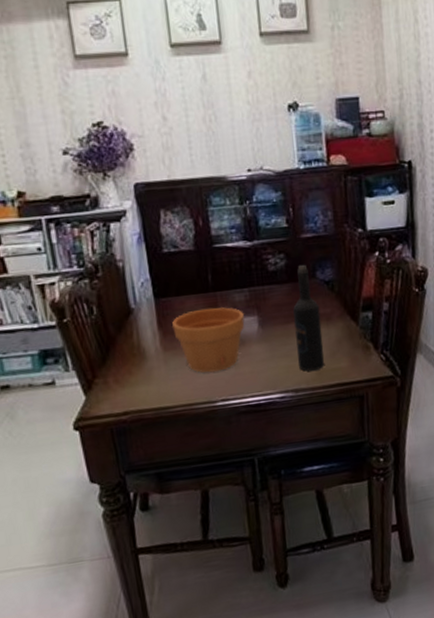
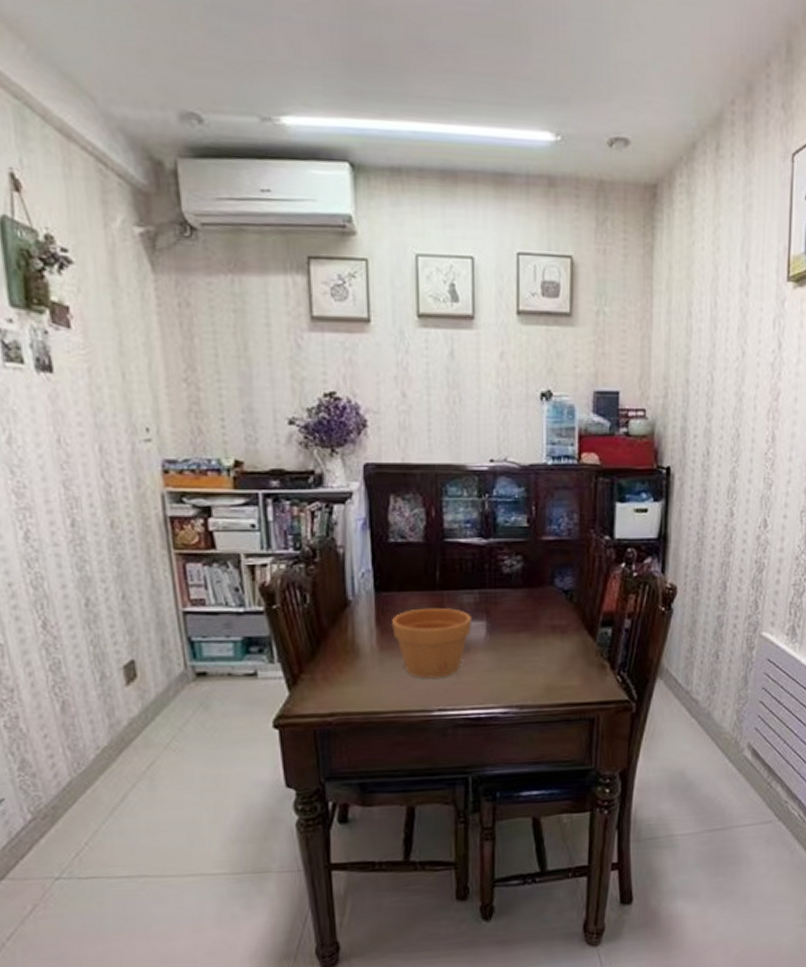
wine bottle: present [293,264,325,372] -> none [526,569,556,687]

